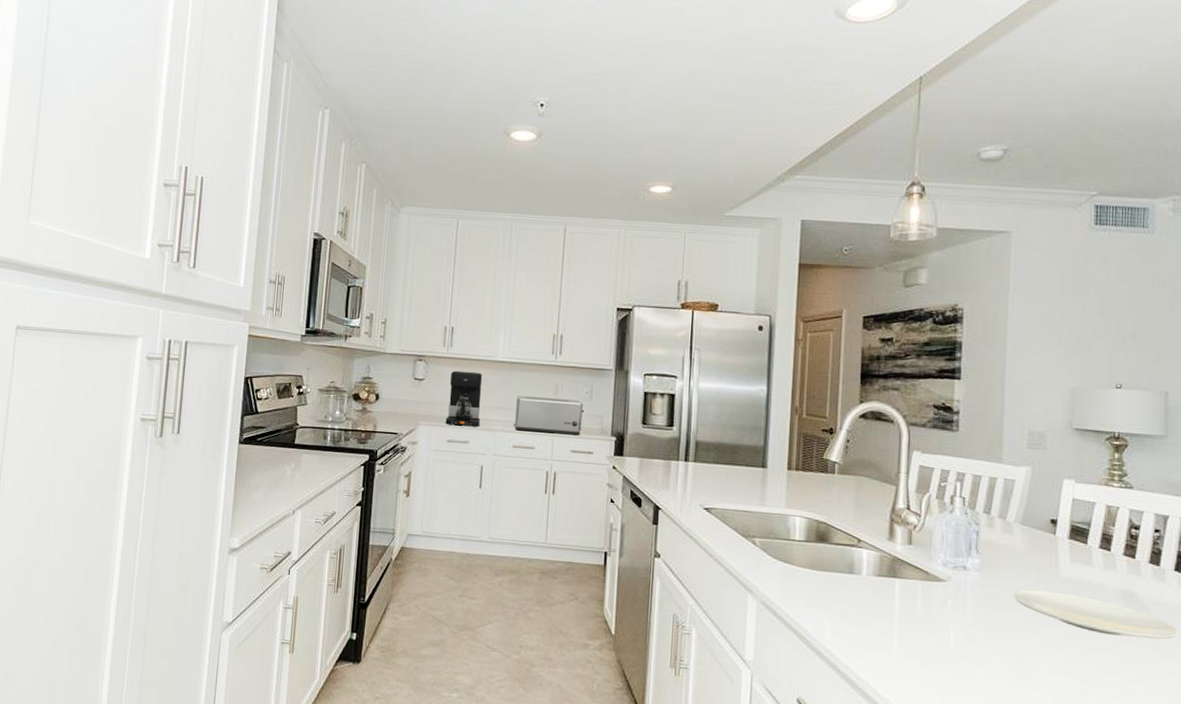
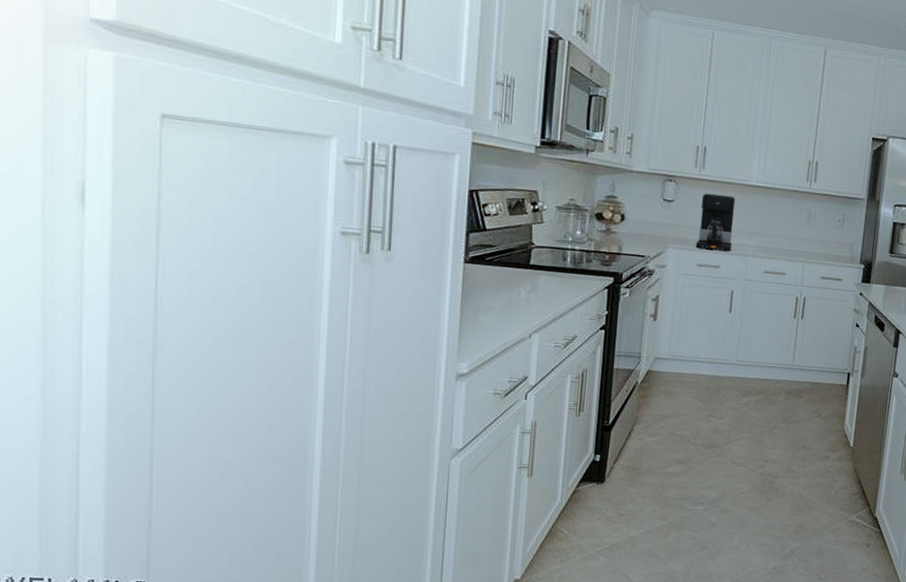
toaster: present [514,395,584,436] -> none [766,220,835,263]

